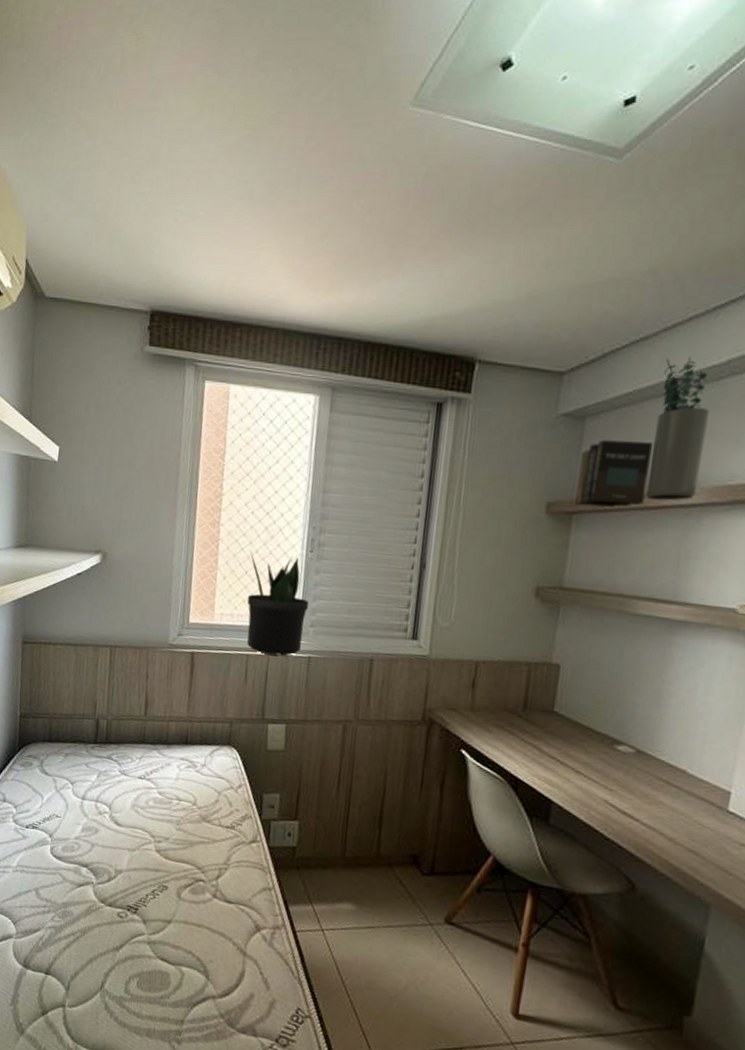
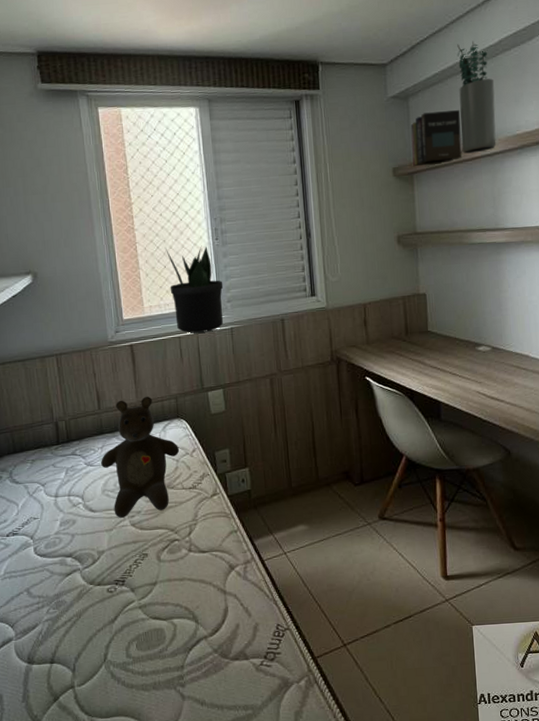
teddy bear: none [136,710,224,844] -> present [101,396,180,518]

